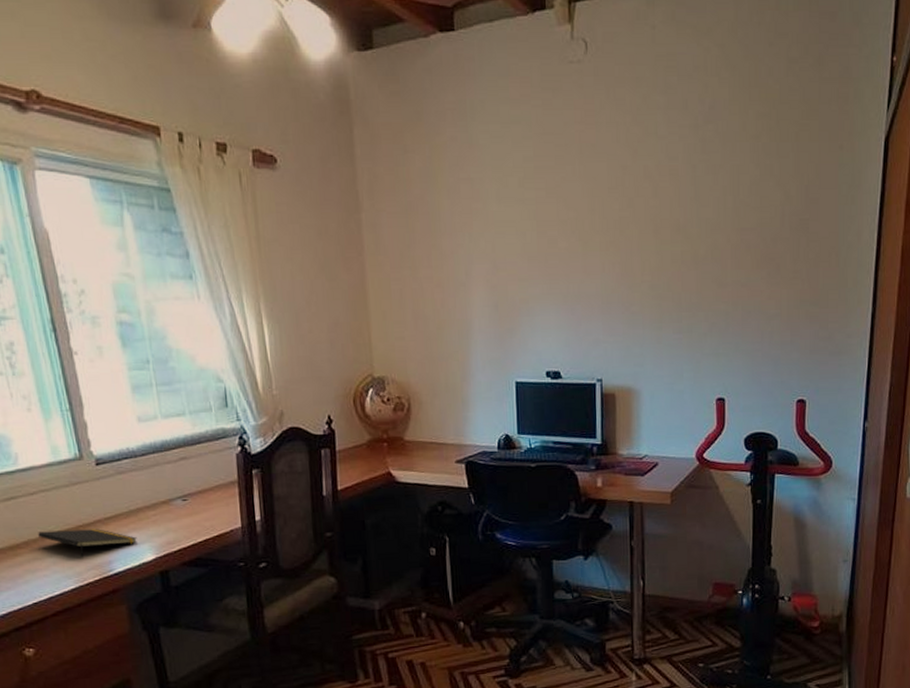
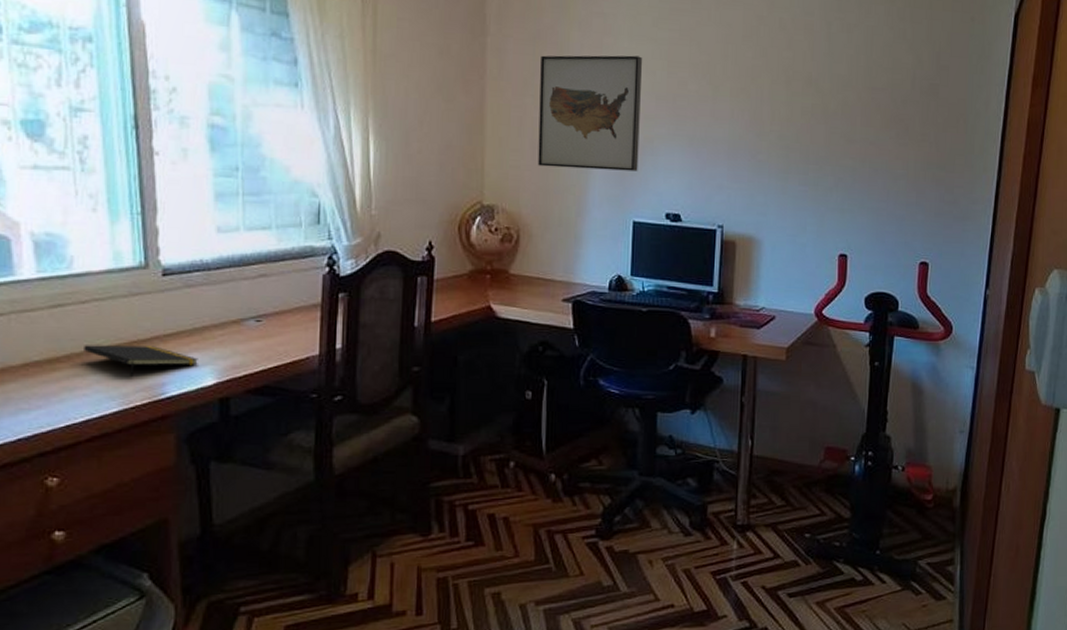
wall art: none [414,218,516,336] -> present [537,55,643,172]

